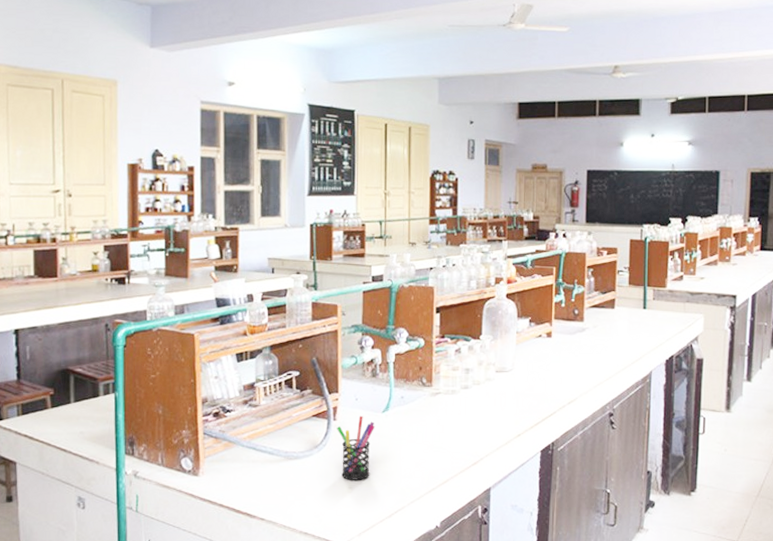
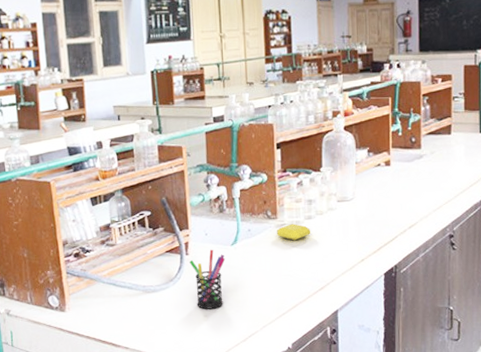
soap bar: none [431,393,467,411] -> present [277,224,311,241]

